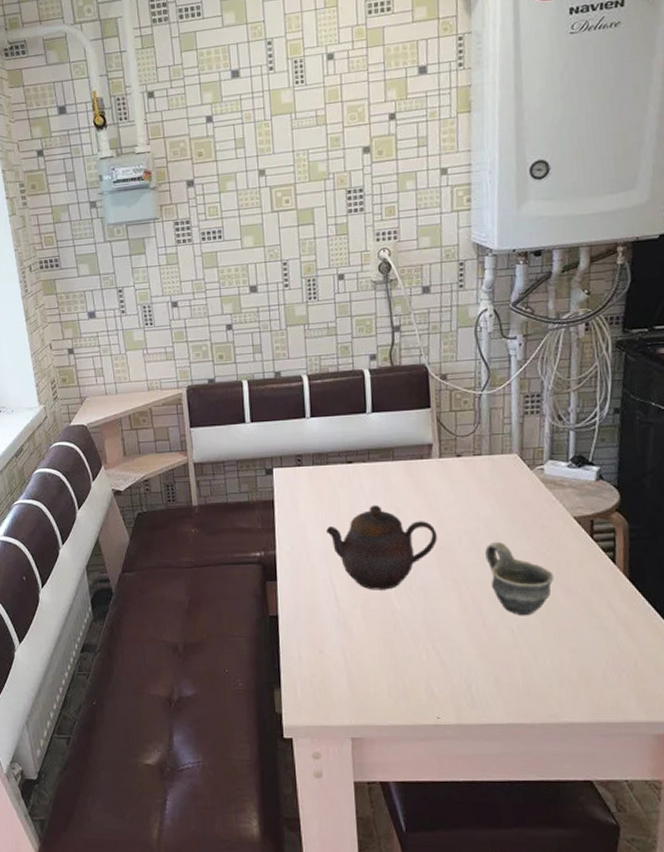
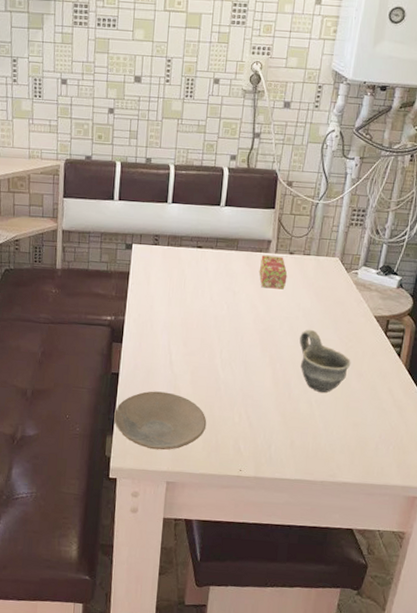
plate: none [279,632,389,701] -> present [114,391,207,450]
teapot: present [326,504,437,590] -> none [171,286,263,361]
tea box: none [423,461,458,500] -> present [259,254,287,290]

